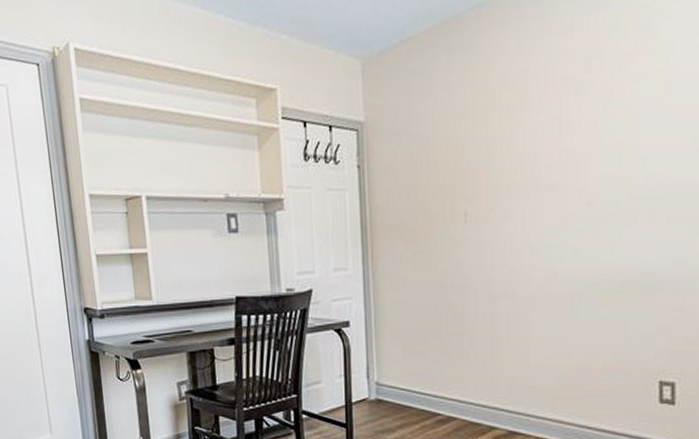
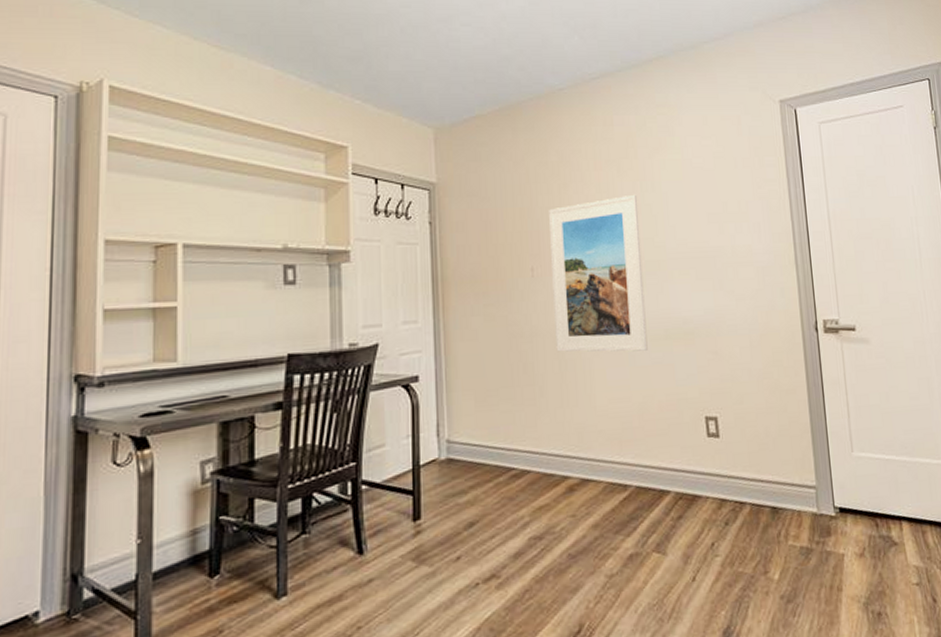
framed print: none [487,119,599,307] -> present [549,194,648,352]

